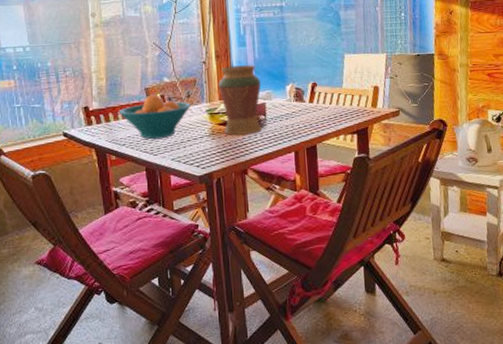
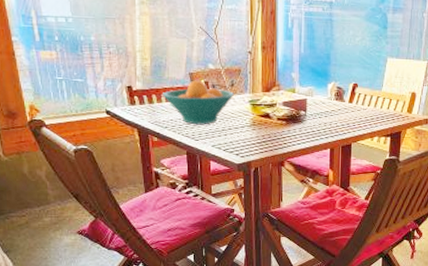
decorative vase: present [218,65,262,135] -> none [262,58,304,128]

